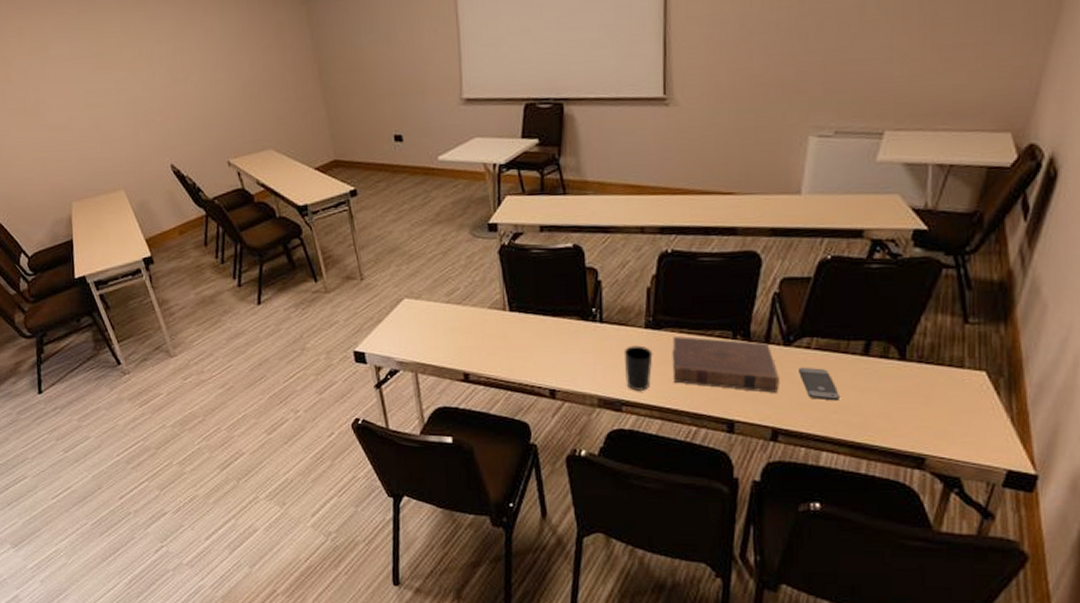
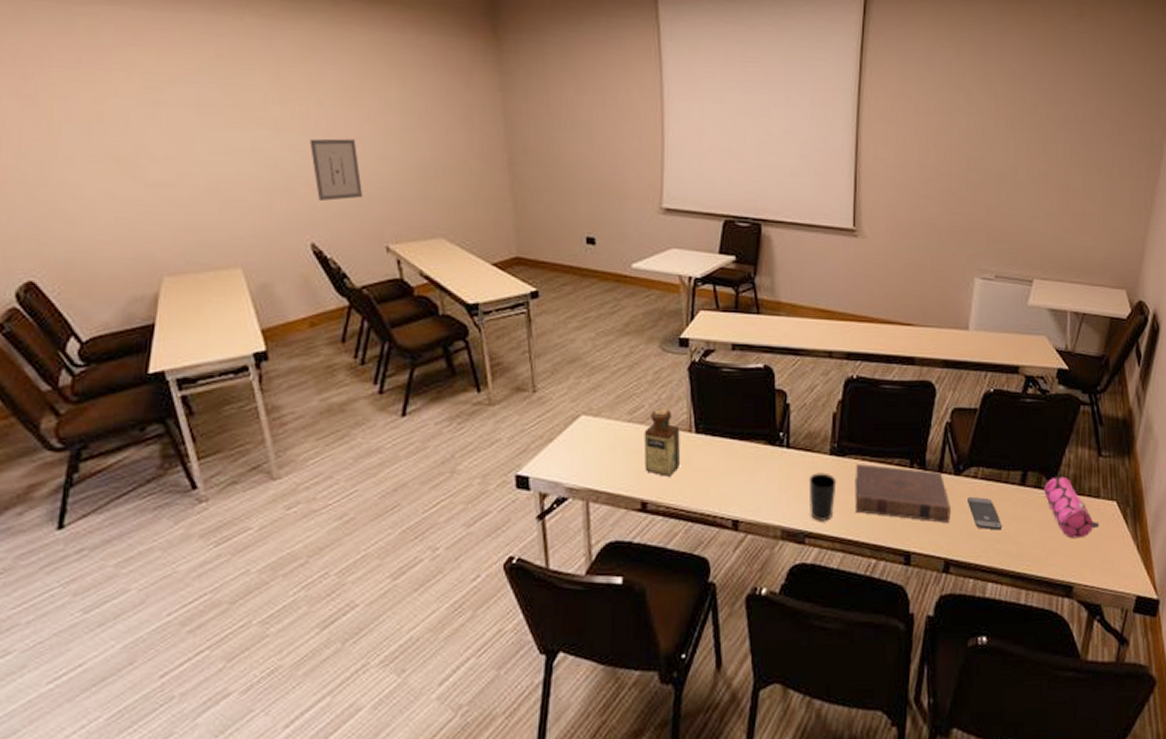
wall art: none [157,69,204,127] -> present [309,138,364,201]
bottle: none [461,289,496,351] -> present [643,408,680,477]
pencil case: none [892,345,962,410] -> present [1044,476,1099,539]

